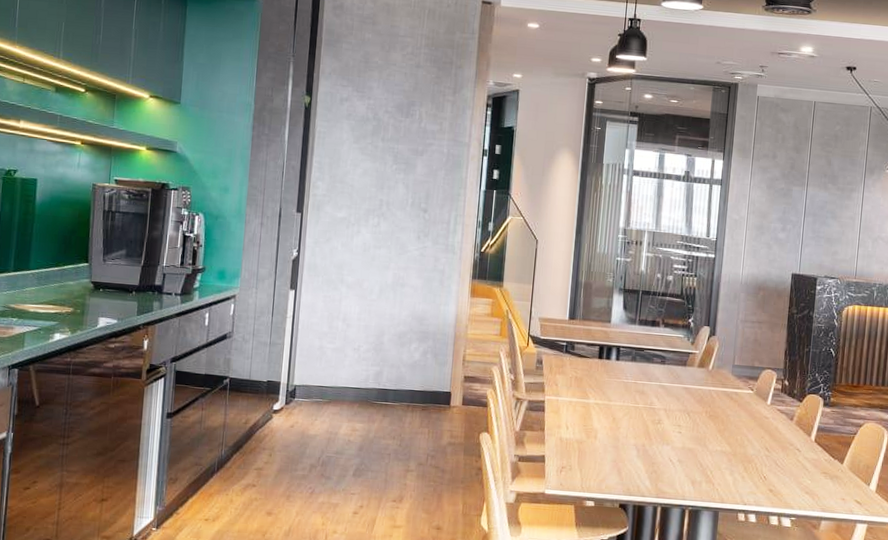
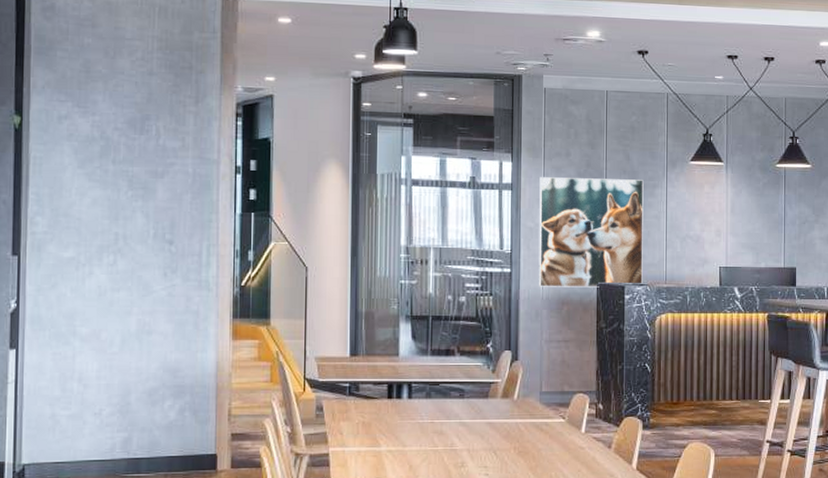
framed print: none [739,175,842,277] -> present [538,177,644,288]

